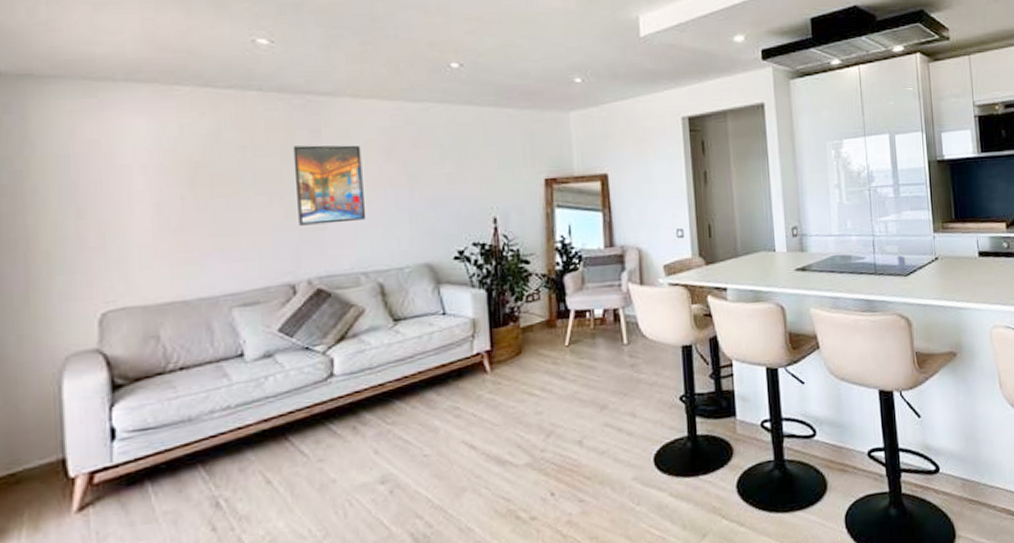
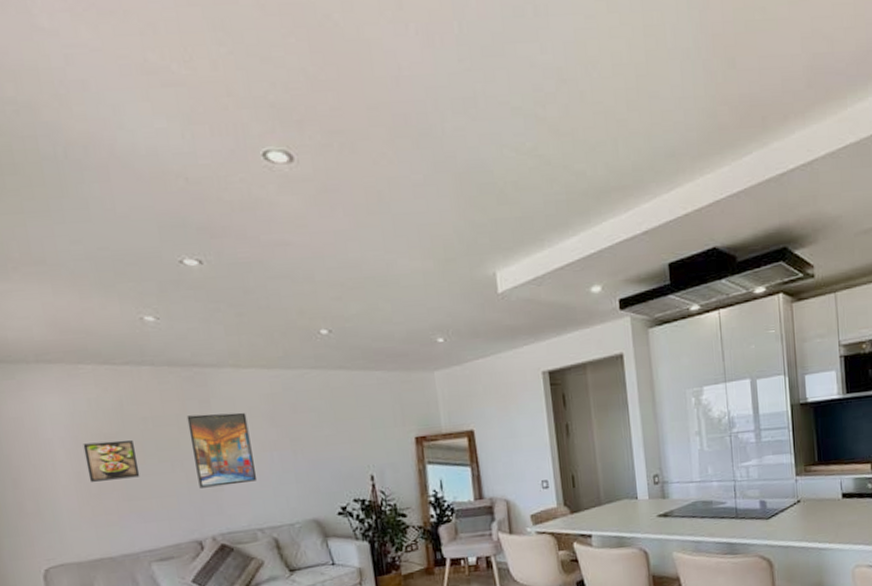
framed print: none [168,169,231,215] -> present [83,440,140,482]

